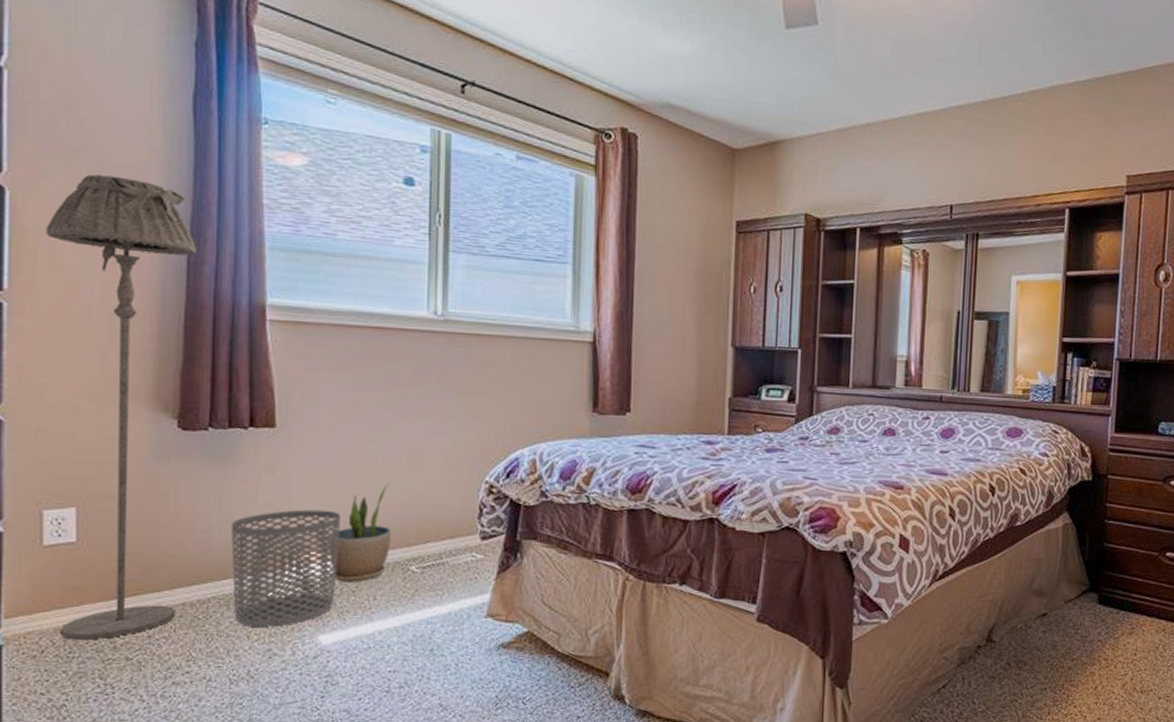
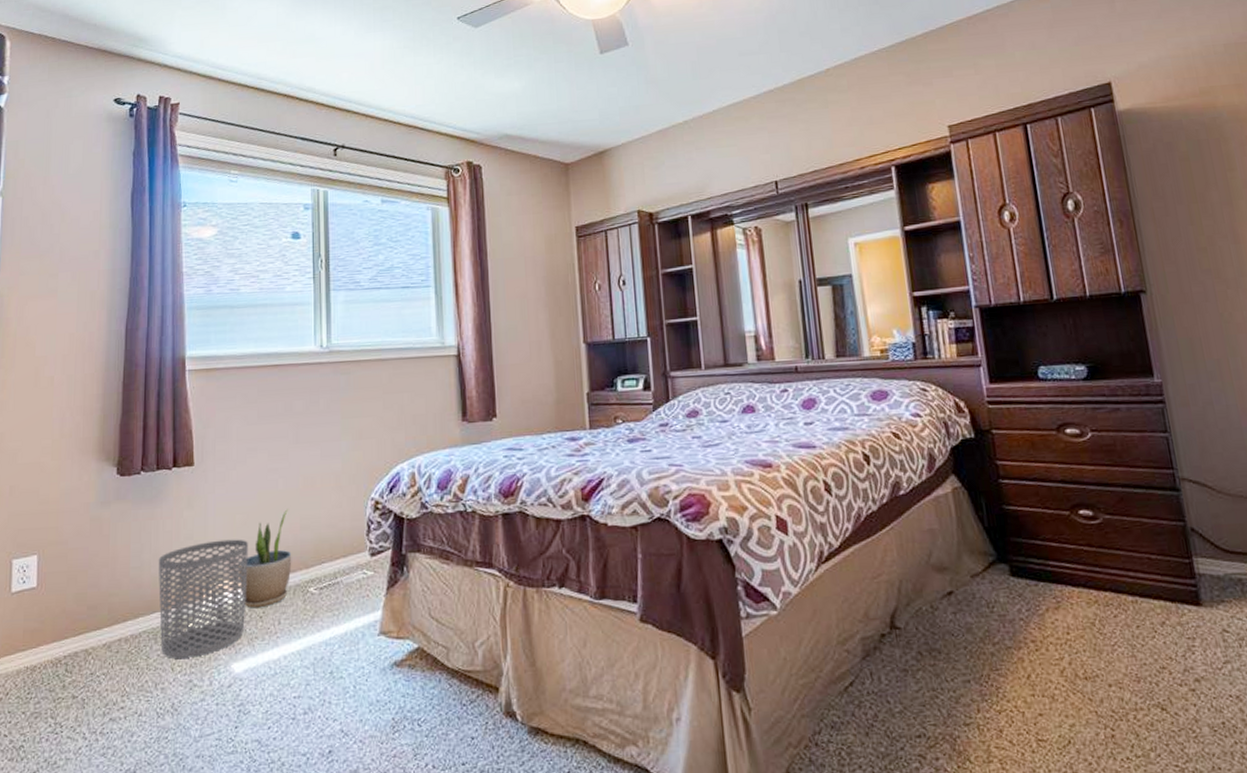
floor lamp: present [46,174,198,640] -> none [21,266,134,681]

